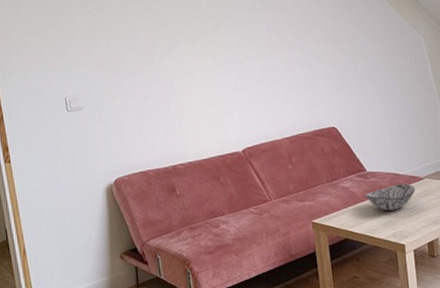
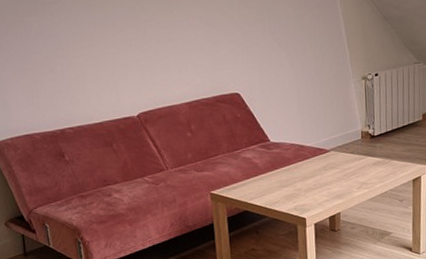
decorative bowl: present [365,183,416,212] -> none [267,155,321,184]

